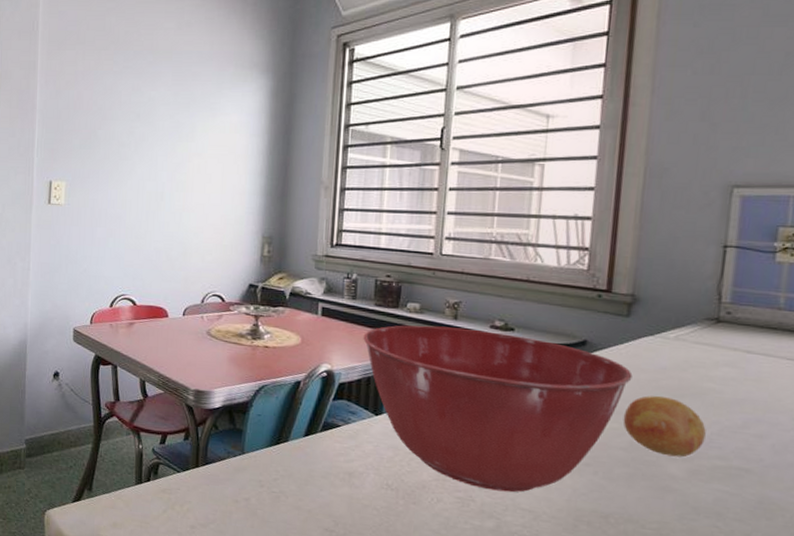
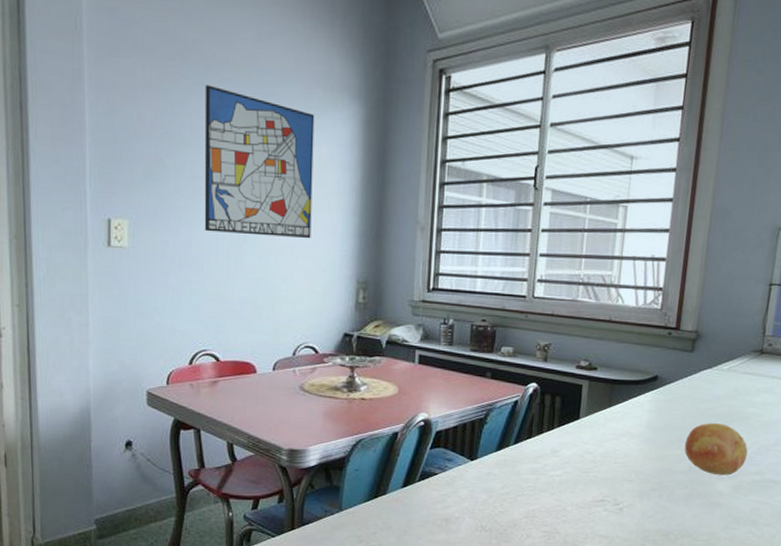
wall art: none [127,68,227,198] -> present [204,85,315,239]
mixing bowl: present [363,325,633,493] -> none [459,369,694,522]

